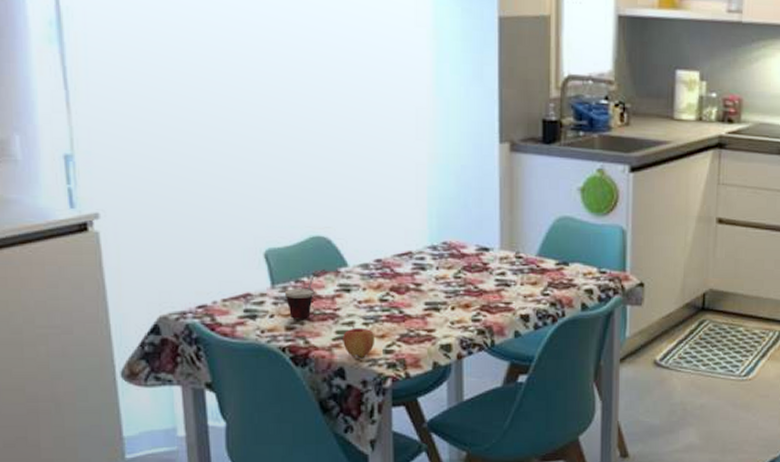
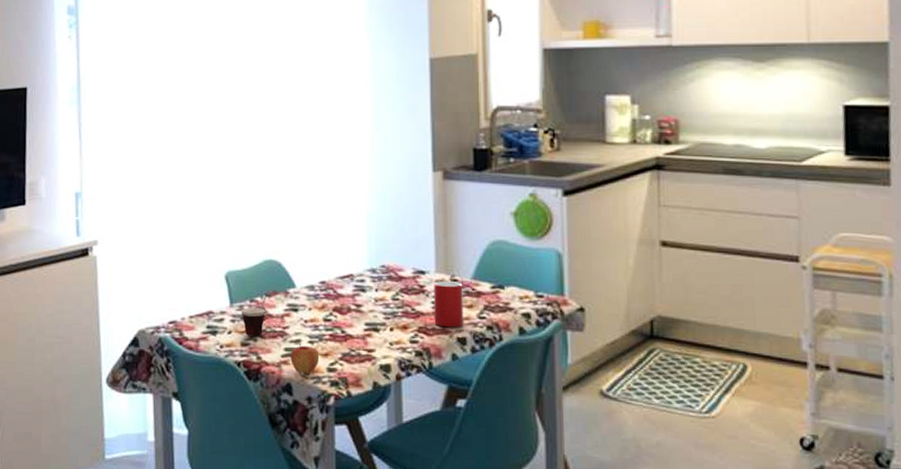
cup: none [497,258,527,305] -> present [434,281,464,328]

